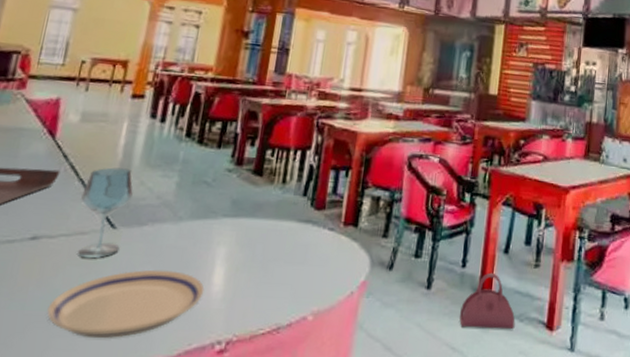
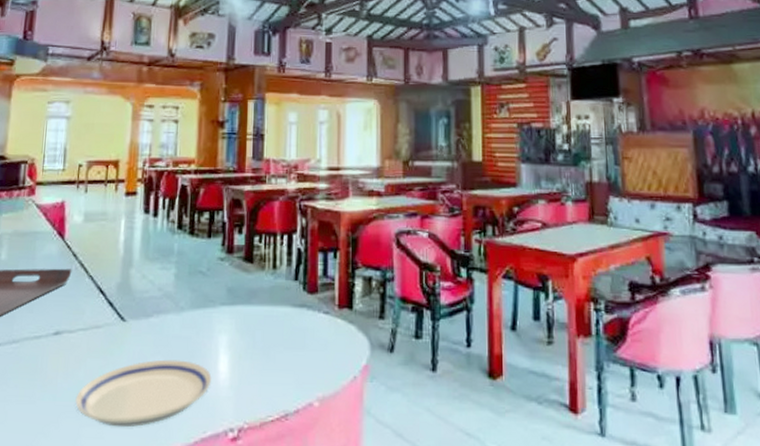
wine glass: present [78,167,133,259] -> none [92,263,137,351]
handbag: present [459,272,515,329] -> none [470,351,534,413]

